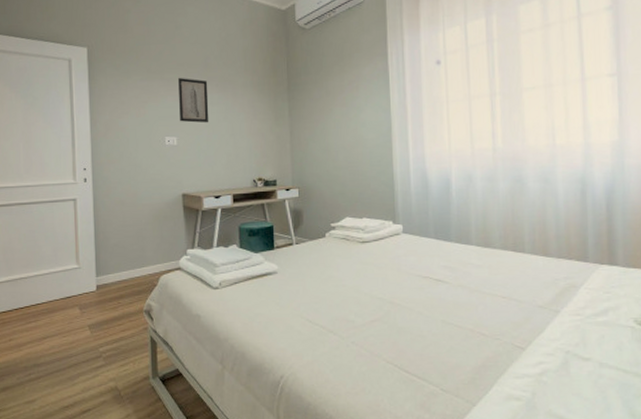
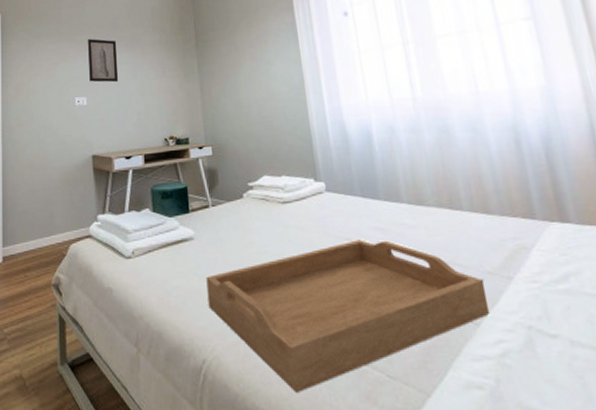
serving tray: none [287,276,536,403] -> present [206,239,490,394]

